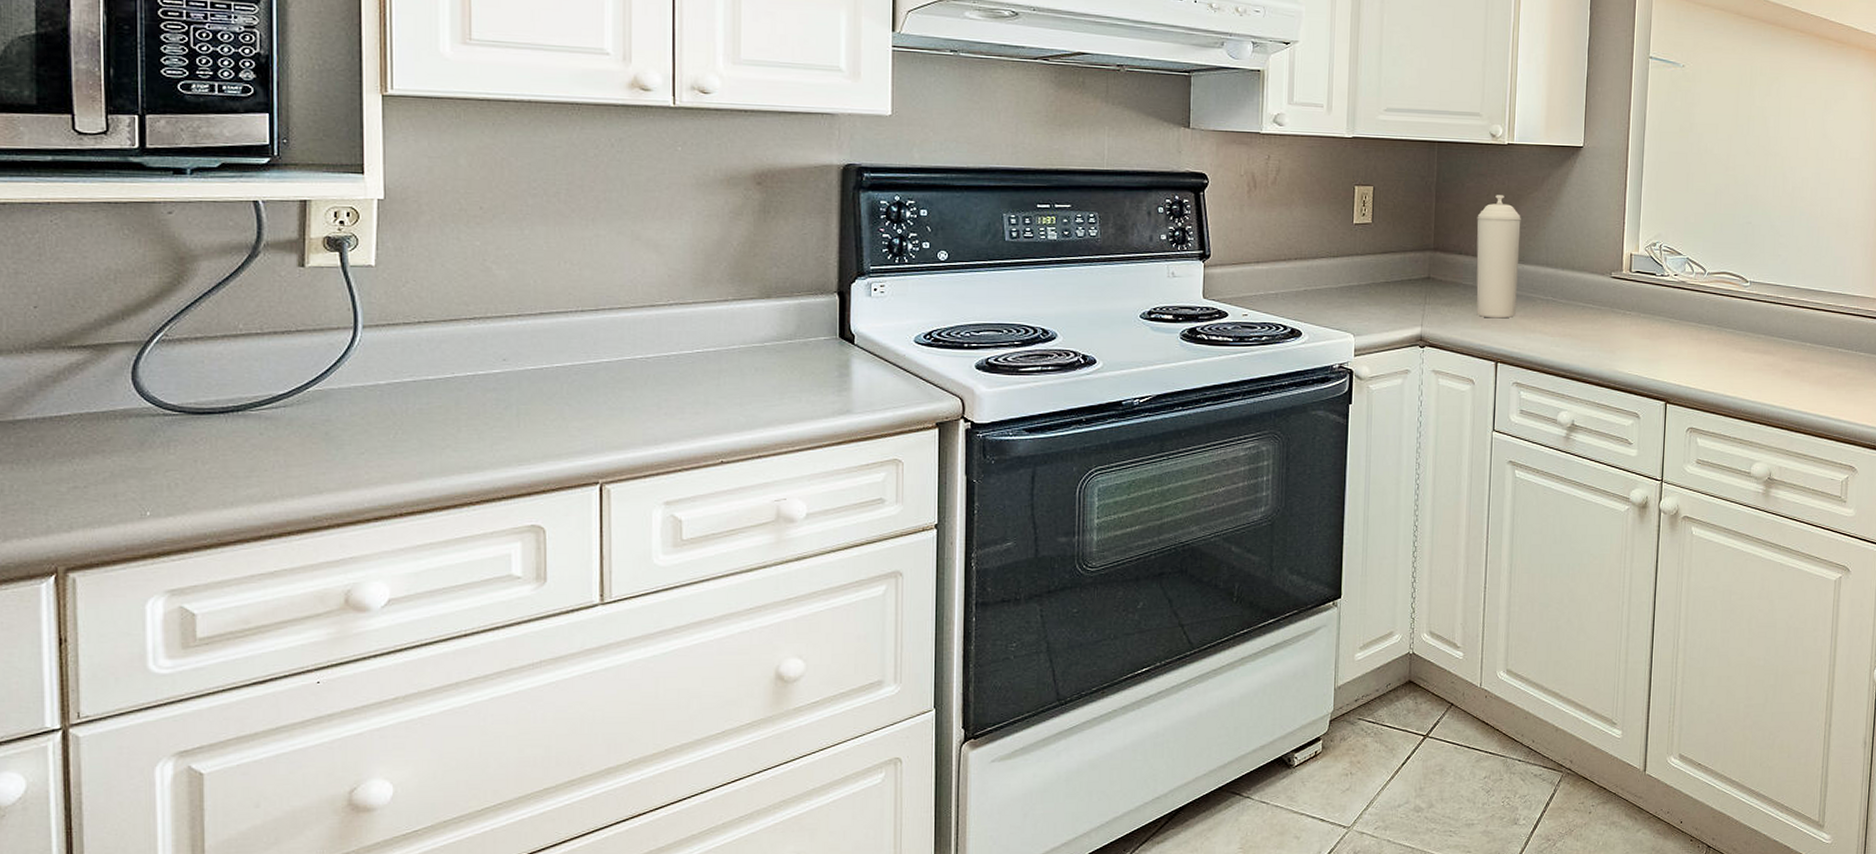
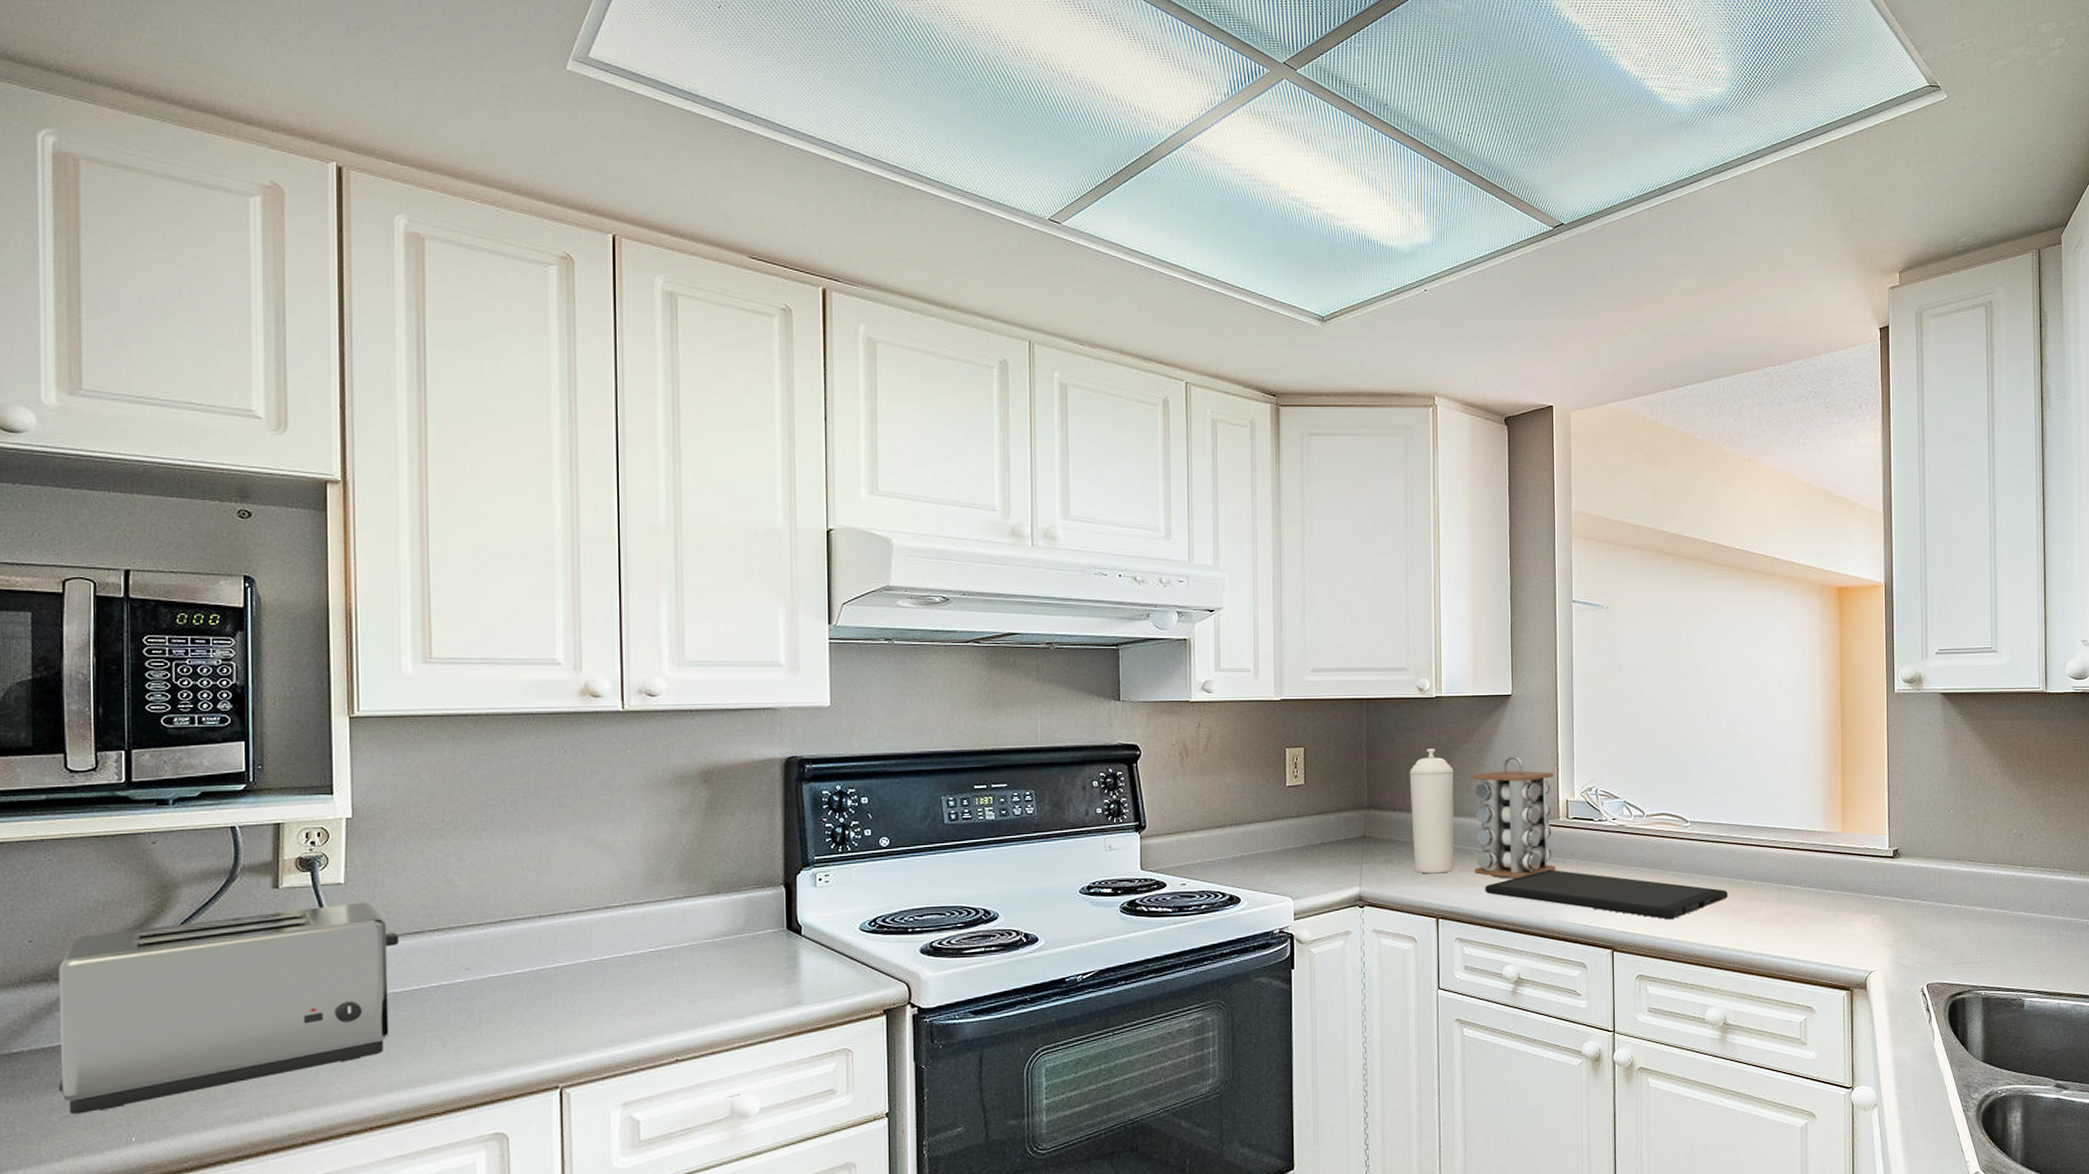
toaster: none [67,286,433,485] -> present [59,902,400,1114]
spice rack: none [1535,207,1621,328] -> present [1473,755,1556,879]
cutting board: none [1545,320,1782,376] -> present [1485,869,1729,920]

